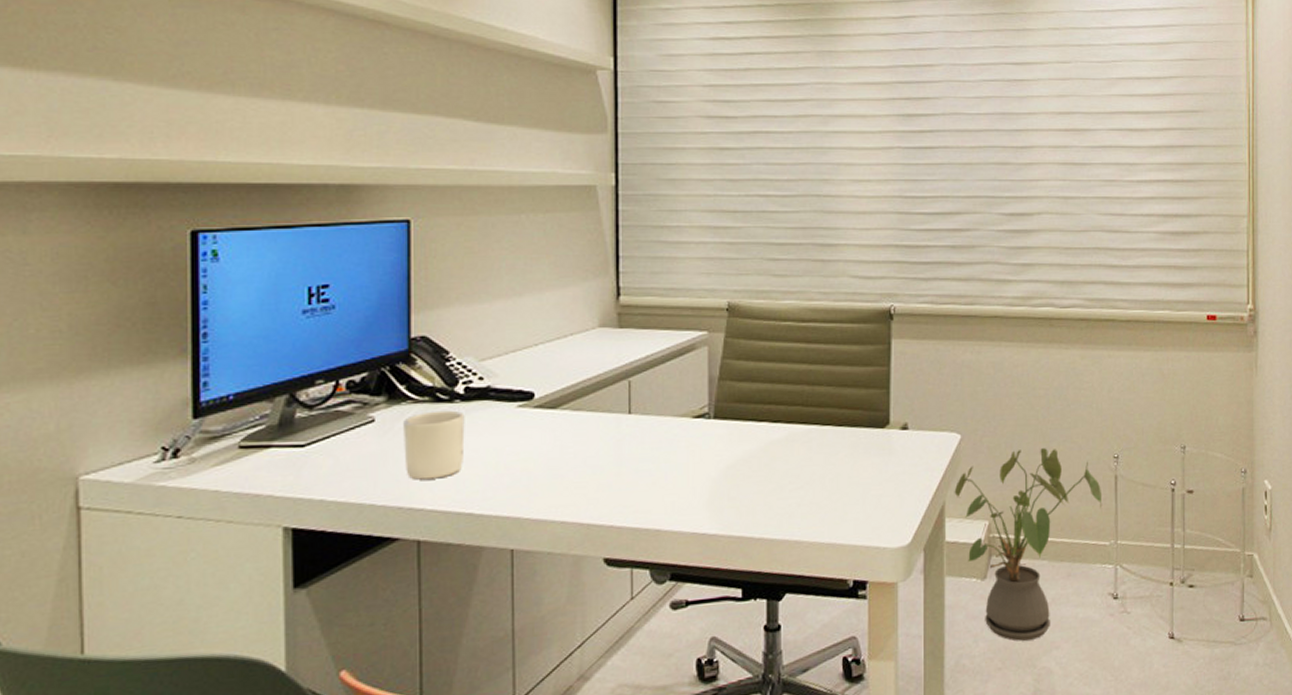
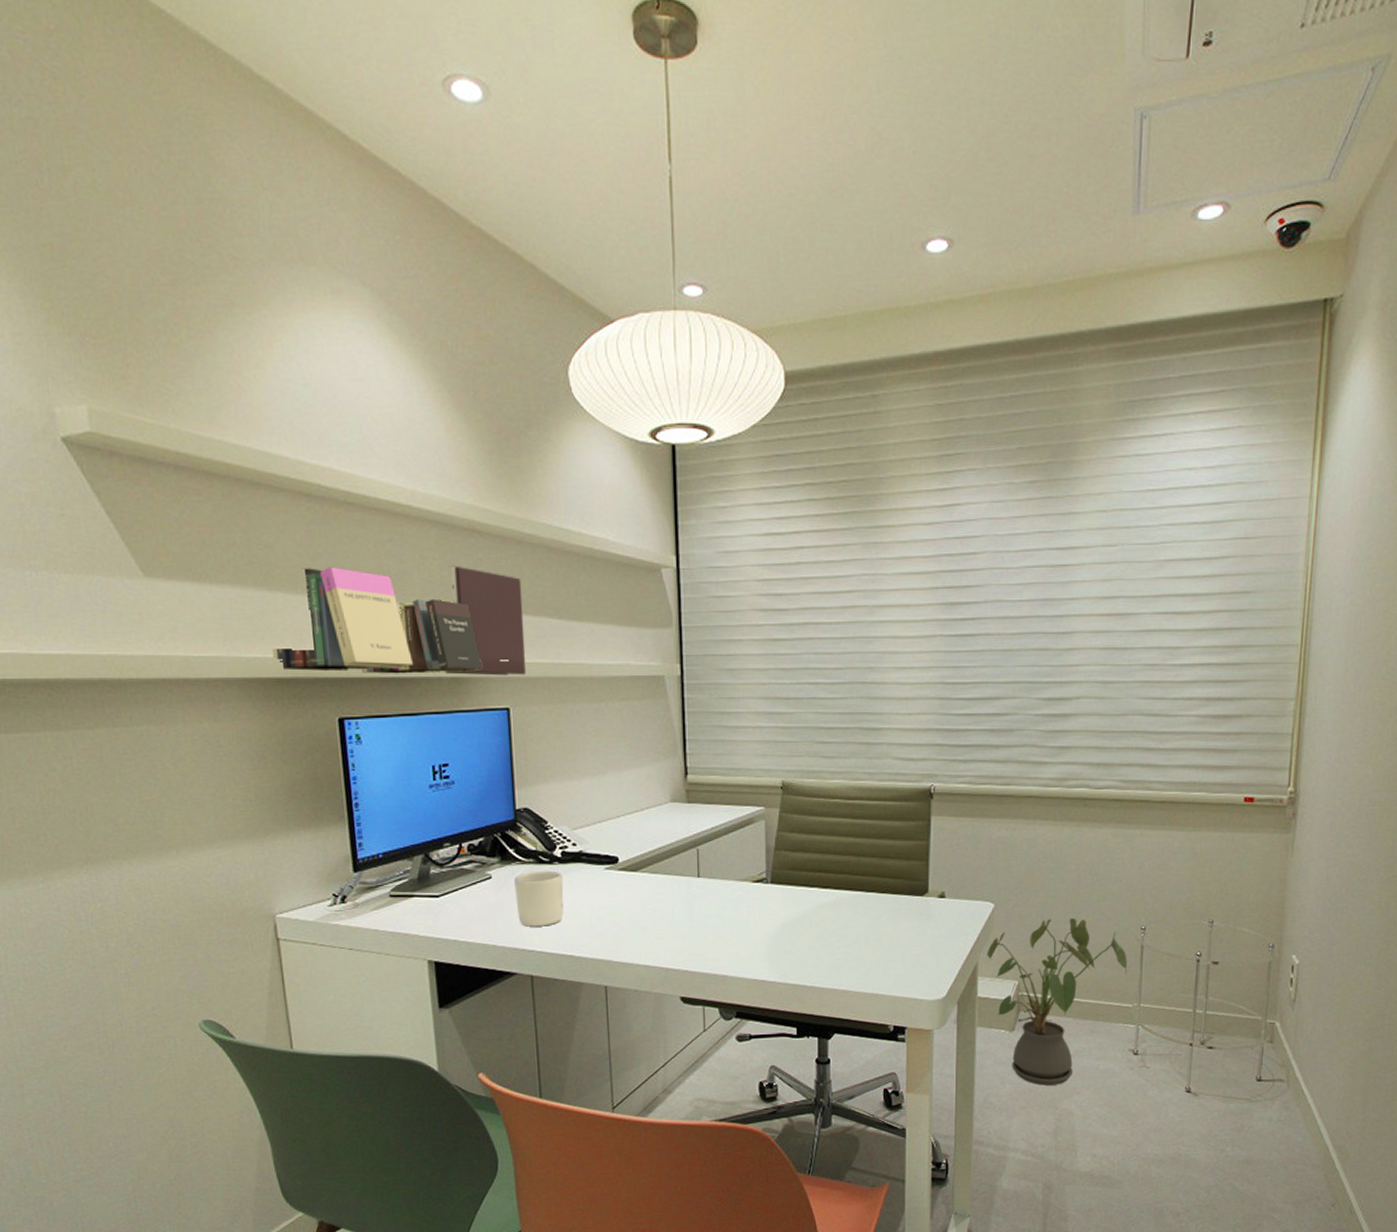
books: none [112,55,293,175] -> present [273,566,413,671]
books: none [225,95,379,180] -> present [360,598,482,674]
binder: none [333,59,434,183] -> present [440,565,526,676]

